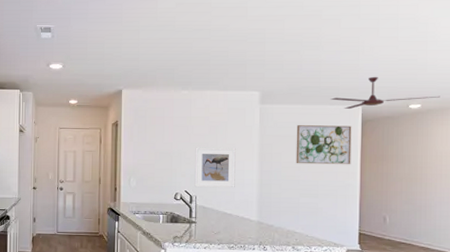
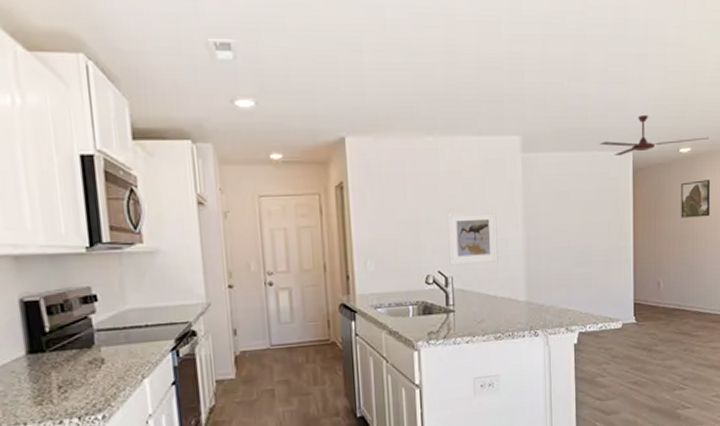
wall art: present [296,125,352,165] -> none [564,176,624,227]
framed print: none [409,132,441,164] -> present [681,180,710,218]

